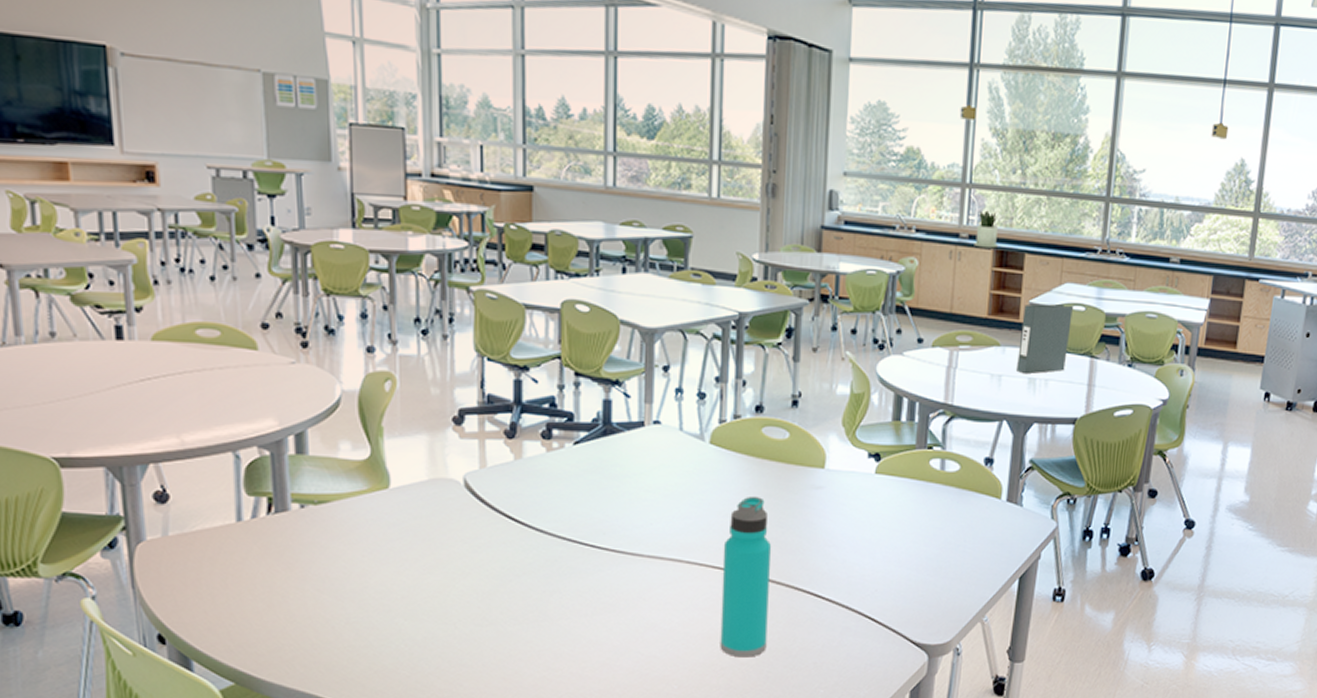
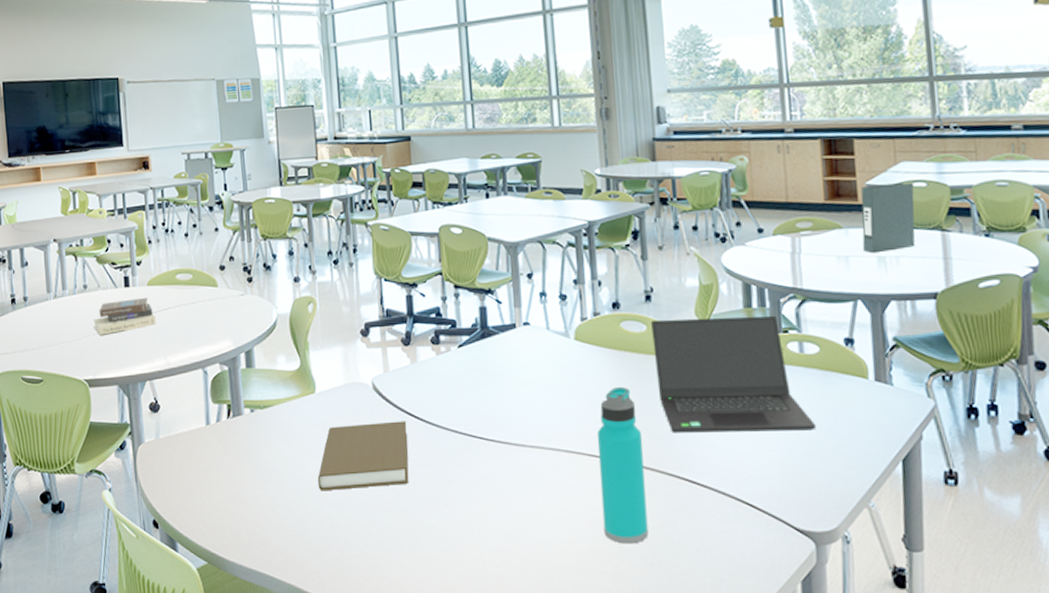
books: none [66,355,166,401] -> present [93,297,157,335]
book: none [387,524,505,602] -> present [317,421,409,491]
laptop: none [794,427,946,547] -> present [651,315,817,433]
planter: present [974,210,999,249] -> none [800,105,825,140]

